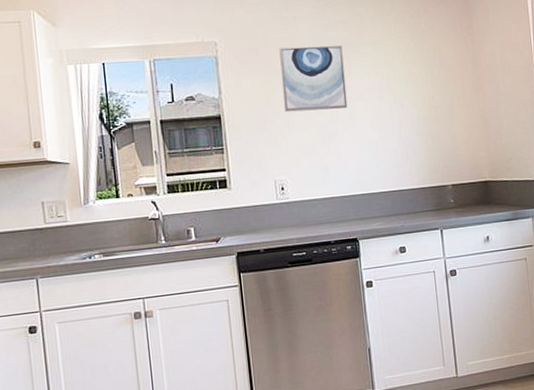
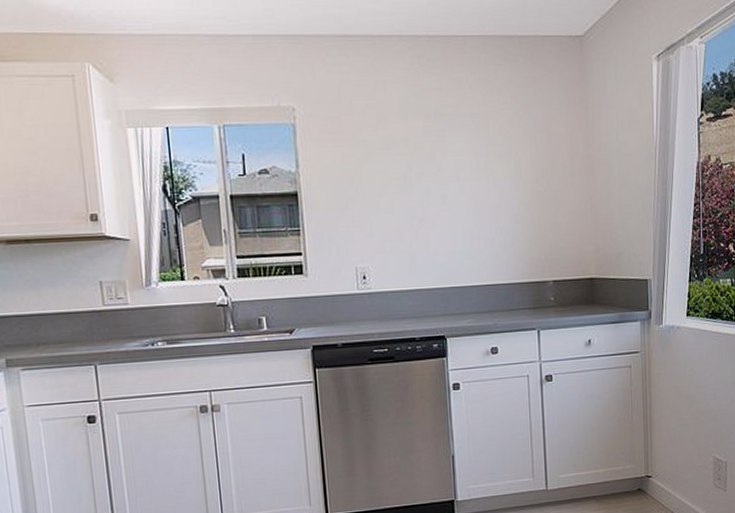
wall art: present [279,44,348,112] -> none [365,115,441,192]

